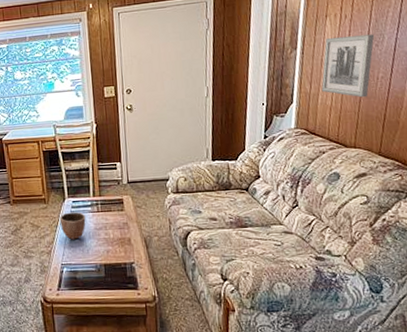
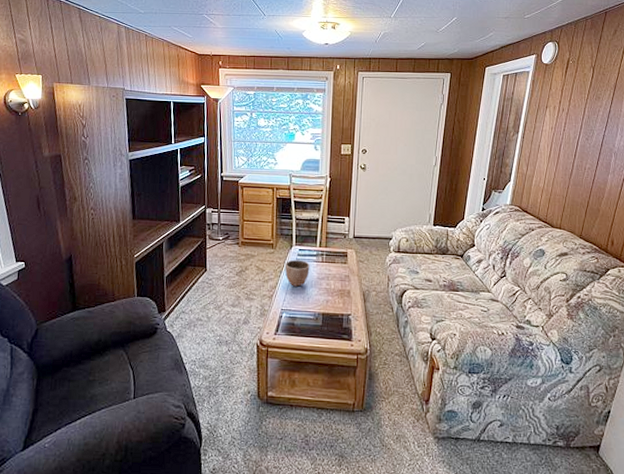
wall art: present [321,34,375,98] -> none [536,126,586,184]

